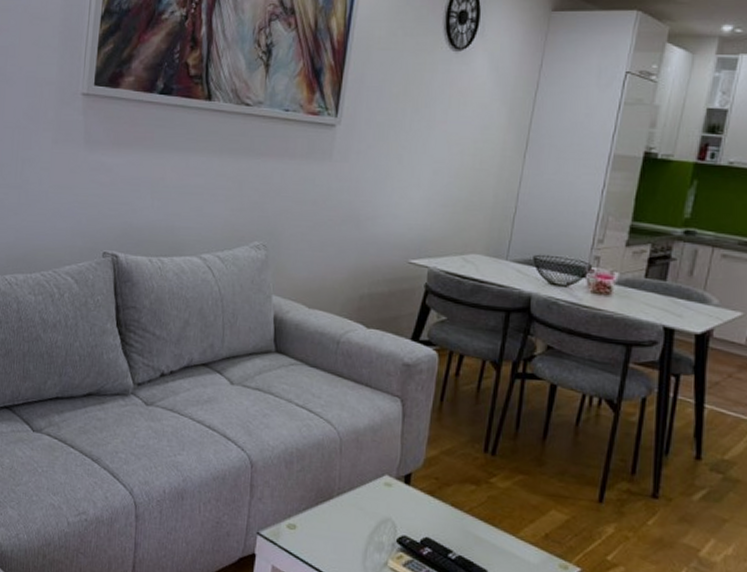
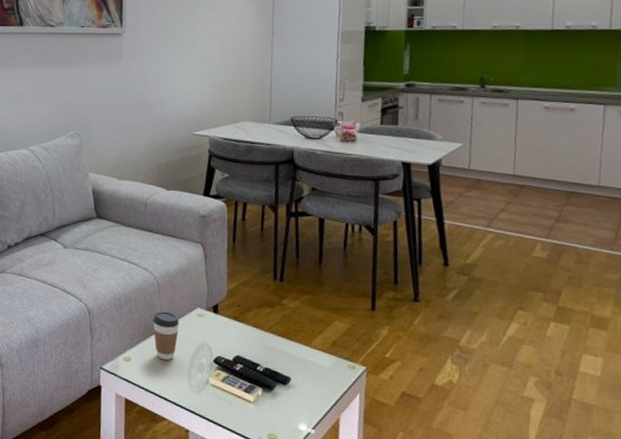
coffee cup: none [327,474,361,533] -> present [153,312,179,360]

